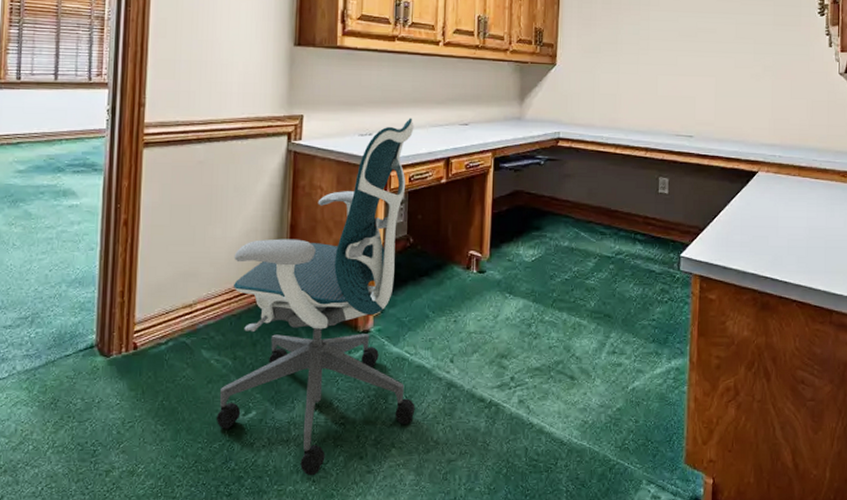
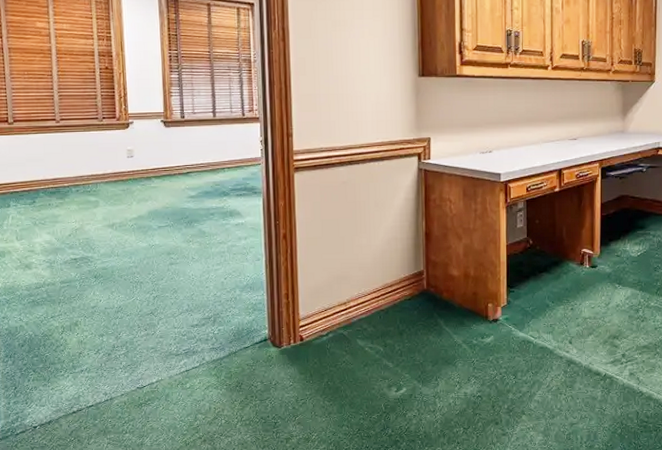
office chair: present [216,118,415,476] -> none [373,135,541,439]

